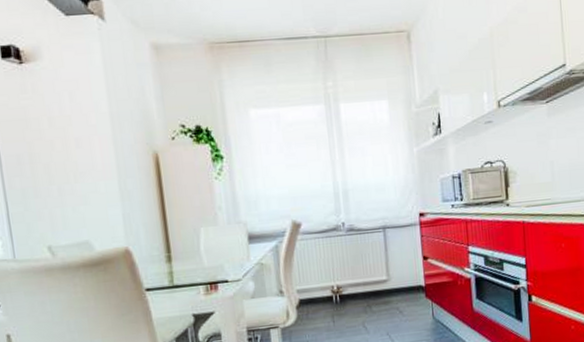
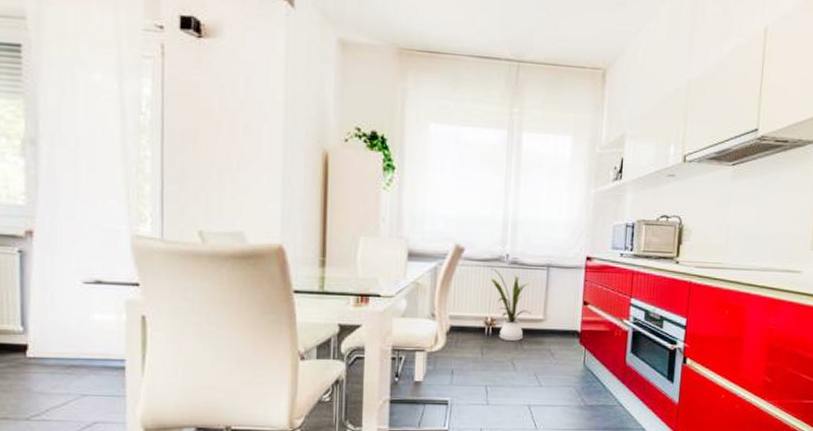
house plant: none [329,238,375,306] -> present [490,269,532,341]

